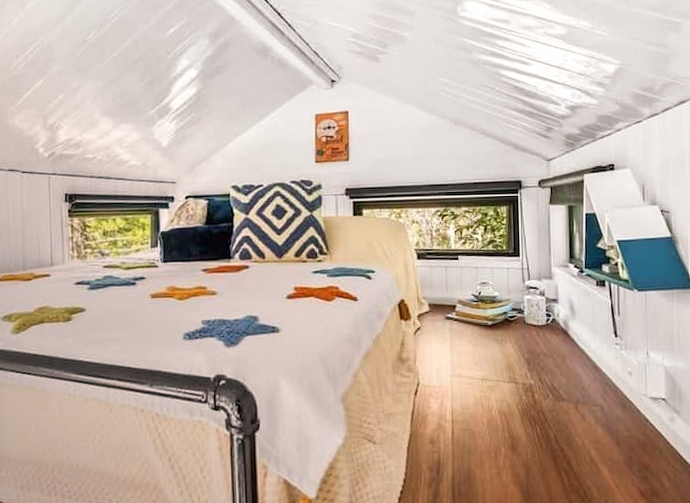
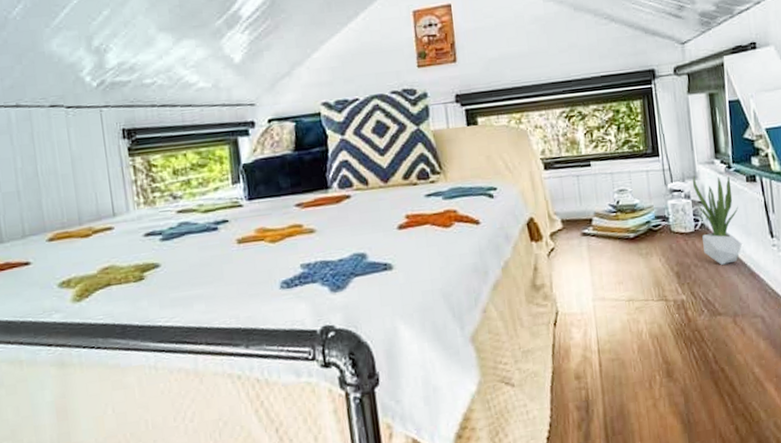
potted plant: none [548,276,588,357] -> present [693,176,742,265]

